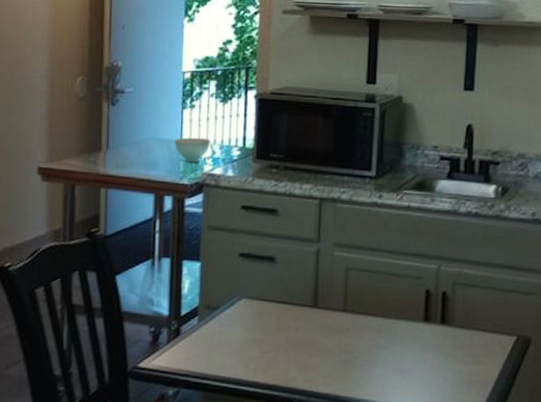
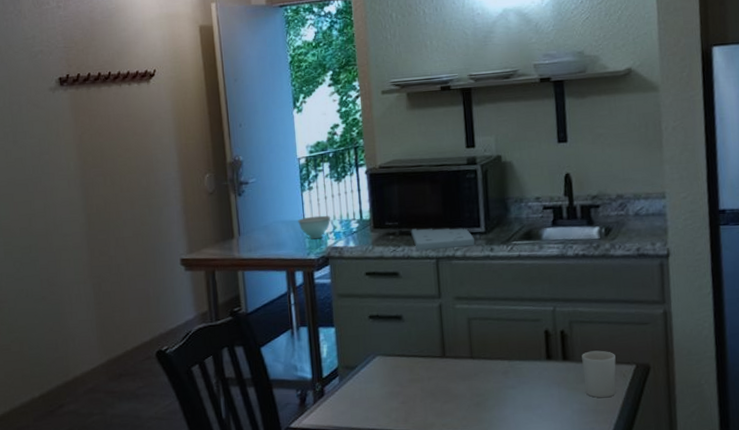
cutting board: none [280,163,364,191] -> present [396,227,475,251]
mug: none [460,317,497,369] -> present [582,350,616,398]

